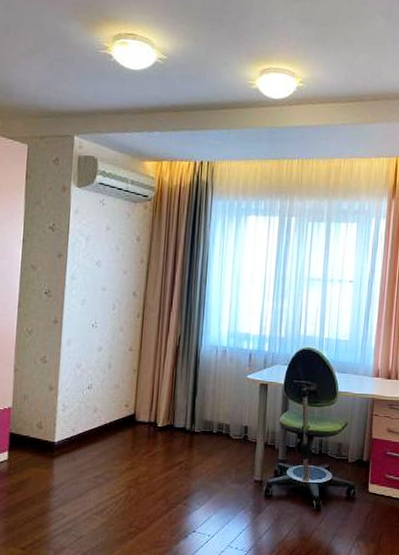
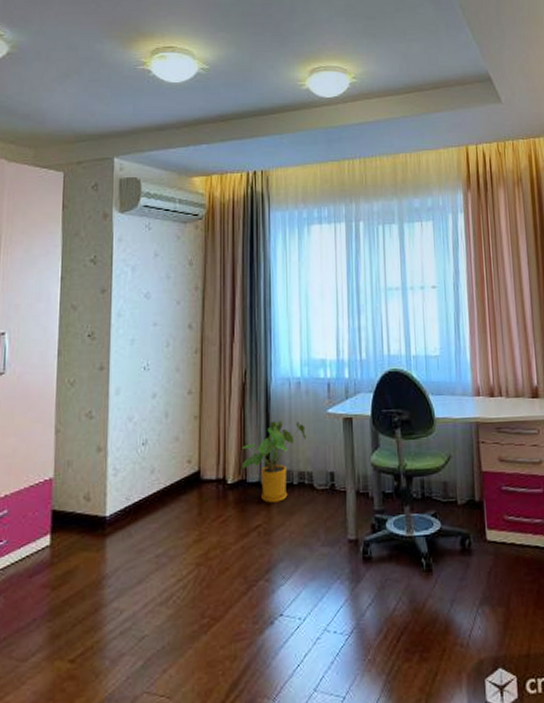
house plant: none [171,380,228,445] -> present [242,421,307,503]

